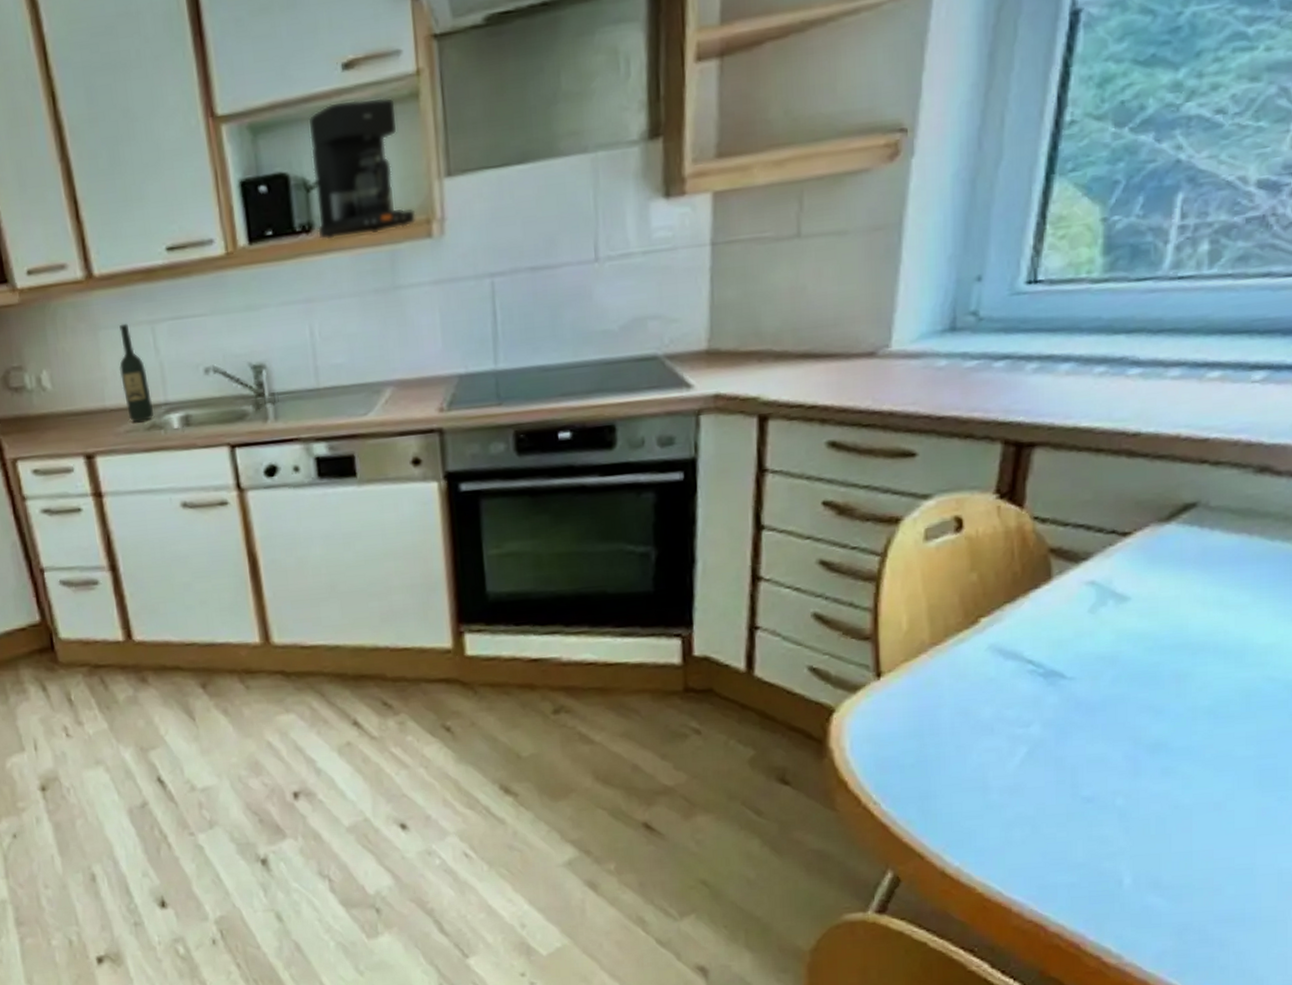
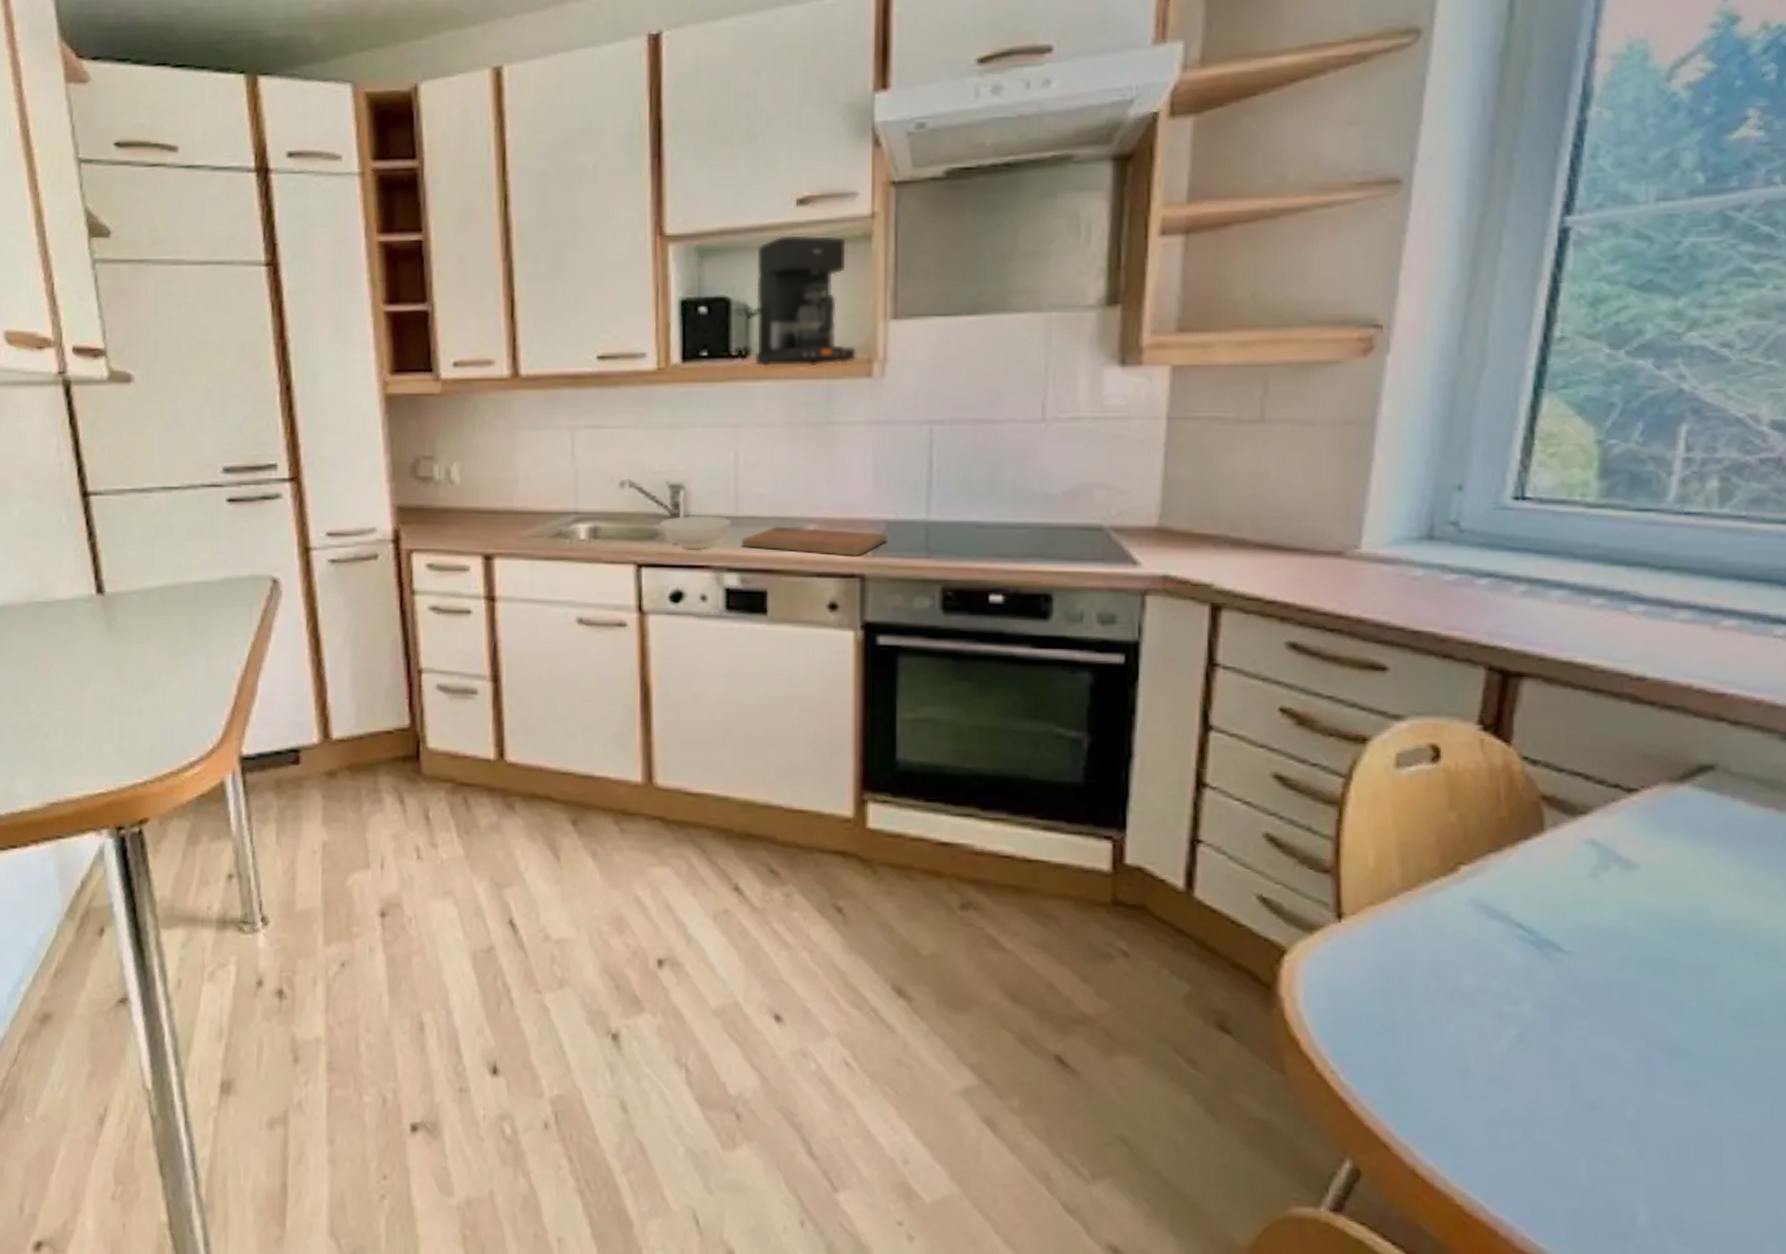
wine bottle: present [119,323,154,423] -> none [532,426,562,529]
bowl: none [246,390,315,425] -> present [659,515,732,549]
cutting board: none [326,387,461,417] -> present [742,526,888,557]

